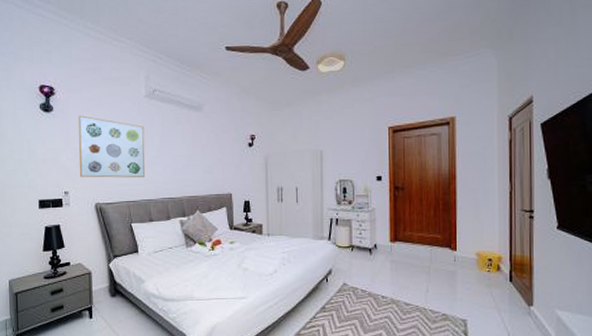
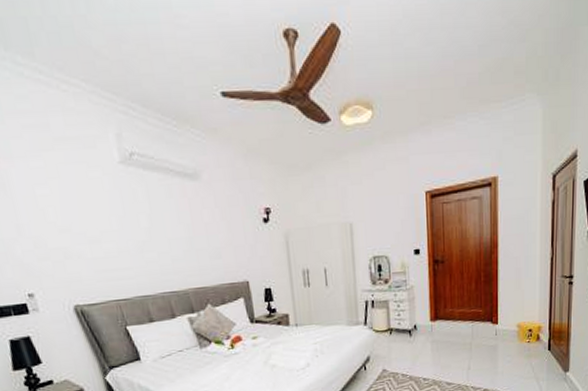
wall art: present [78,115,146,178] -> none [28,191,135,274]

